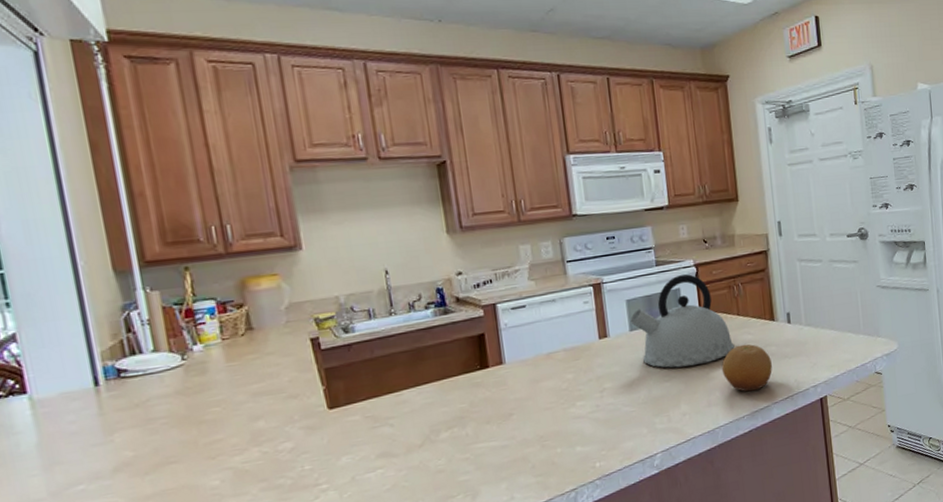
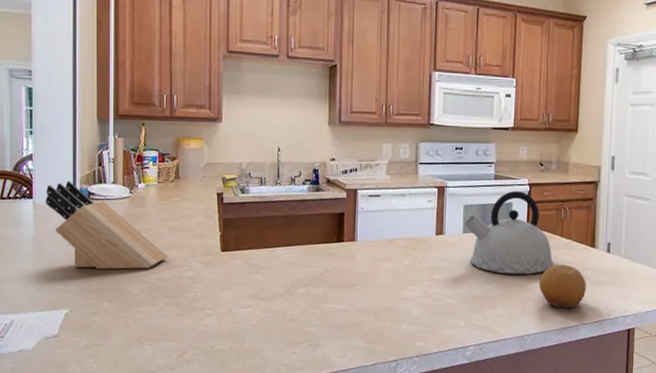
knife block: none [47,359,253,472] -> present [45,181,167,269]

